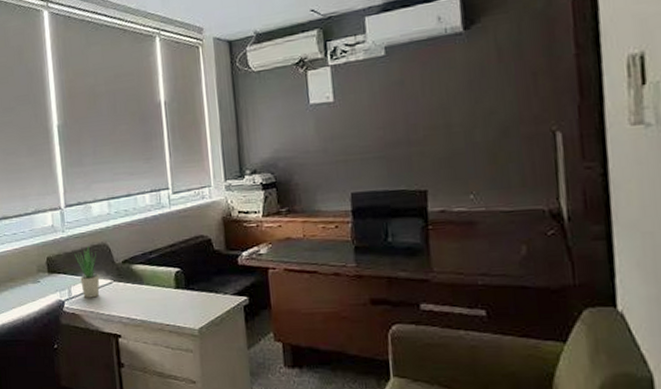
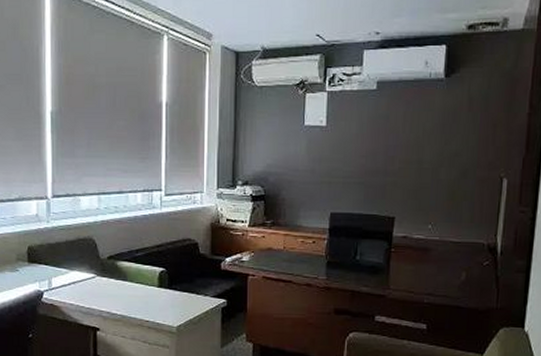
potted plant: present [74,246,100,298] -> none [58,239,83,291]

